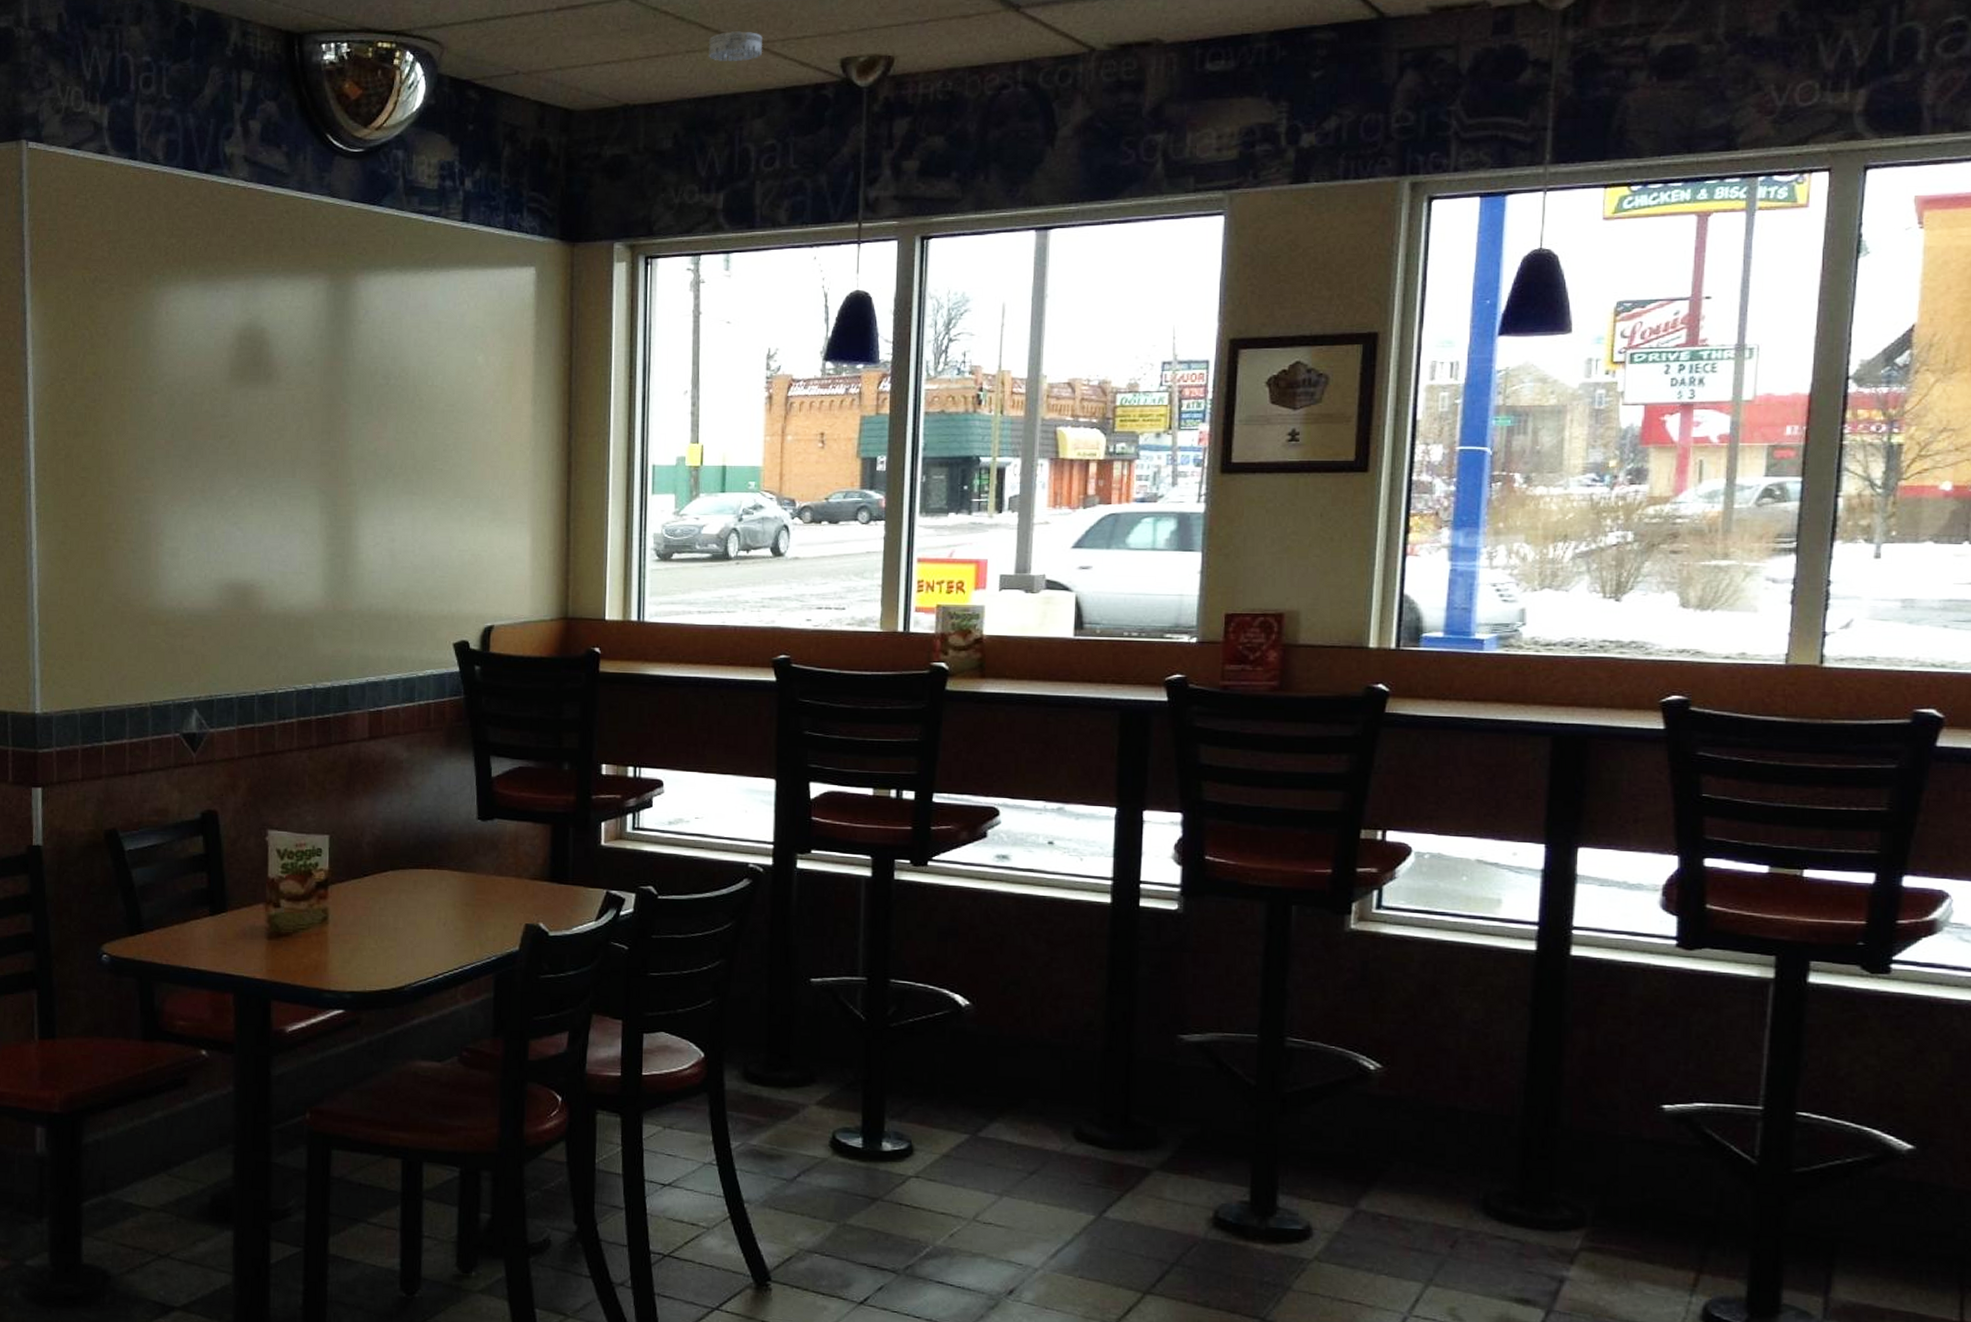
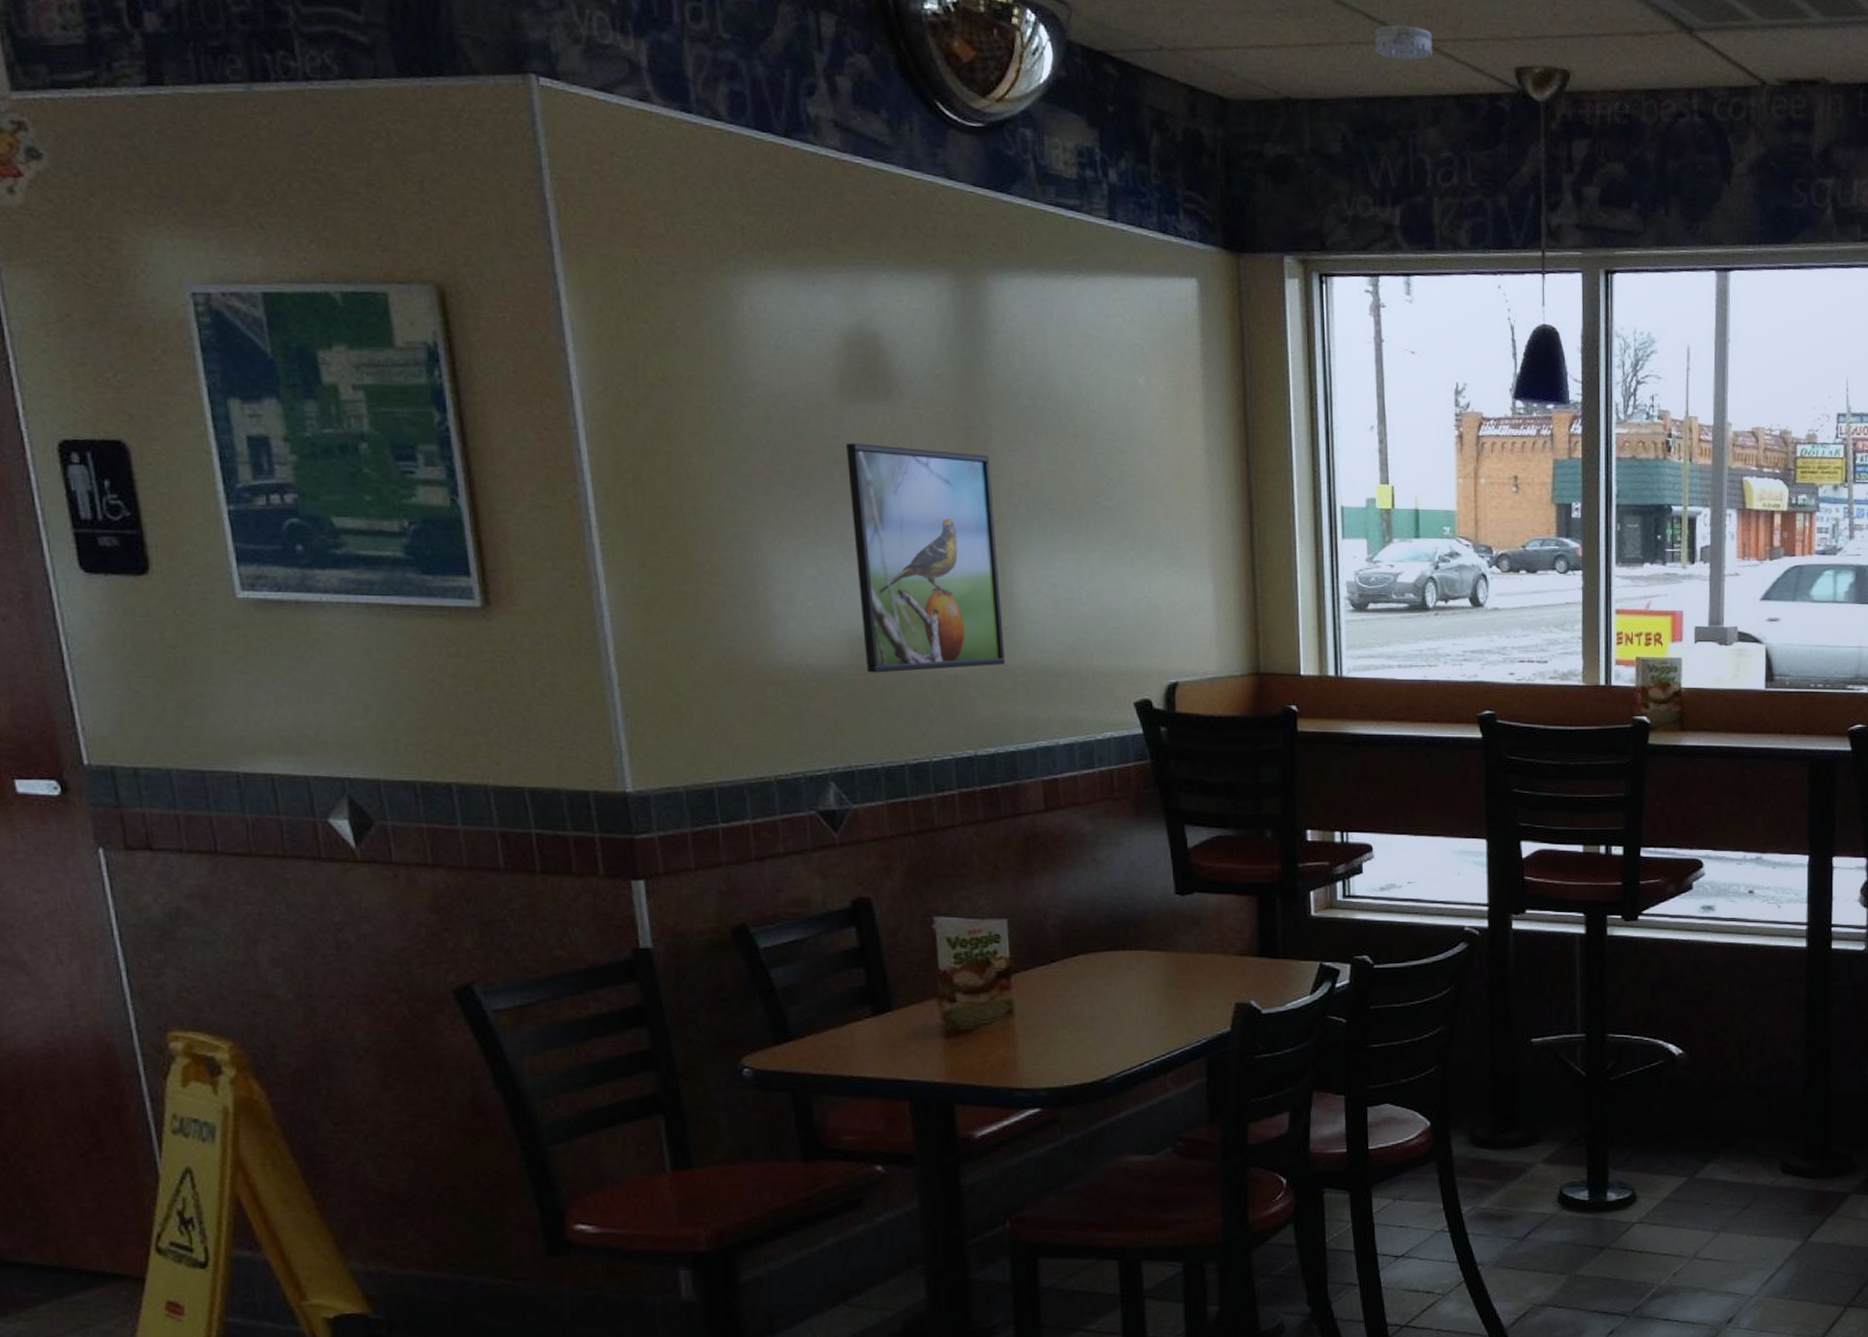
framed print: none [230,421,347,616] -> present [846,443,1005,673]

